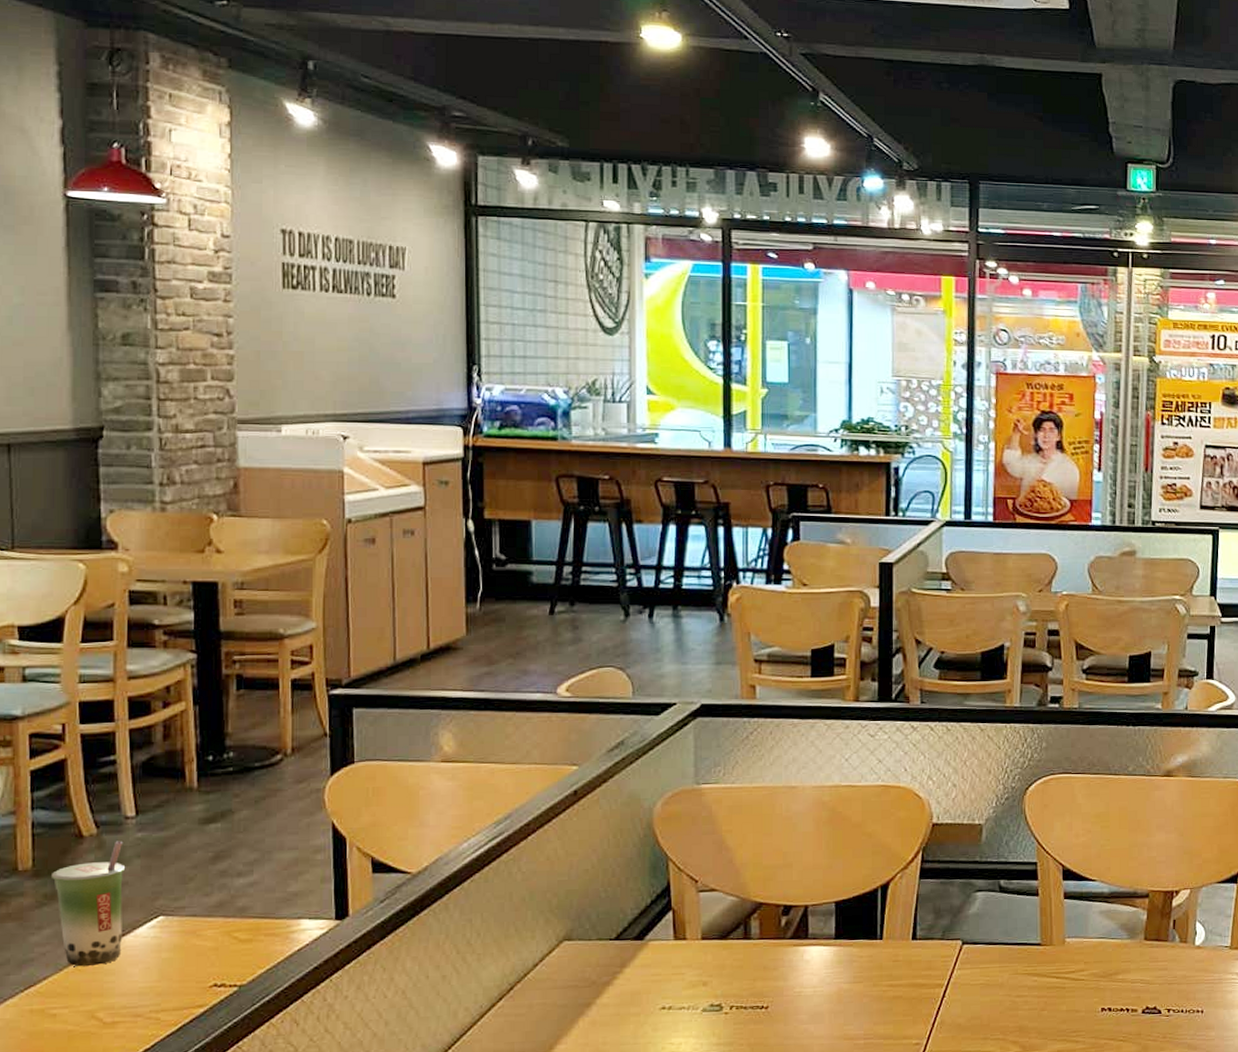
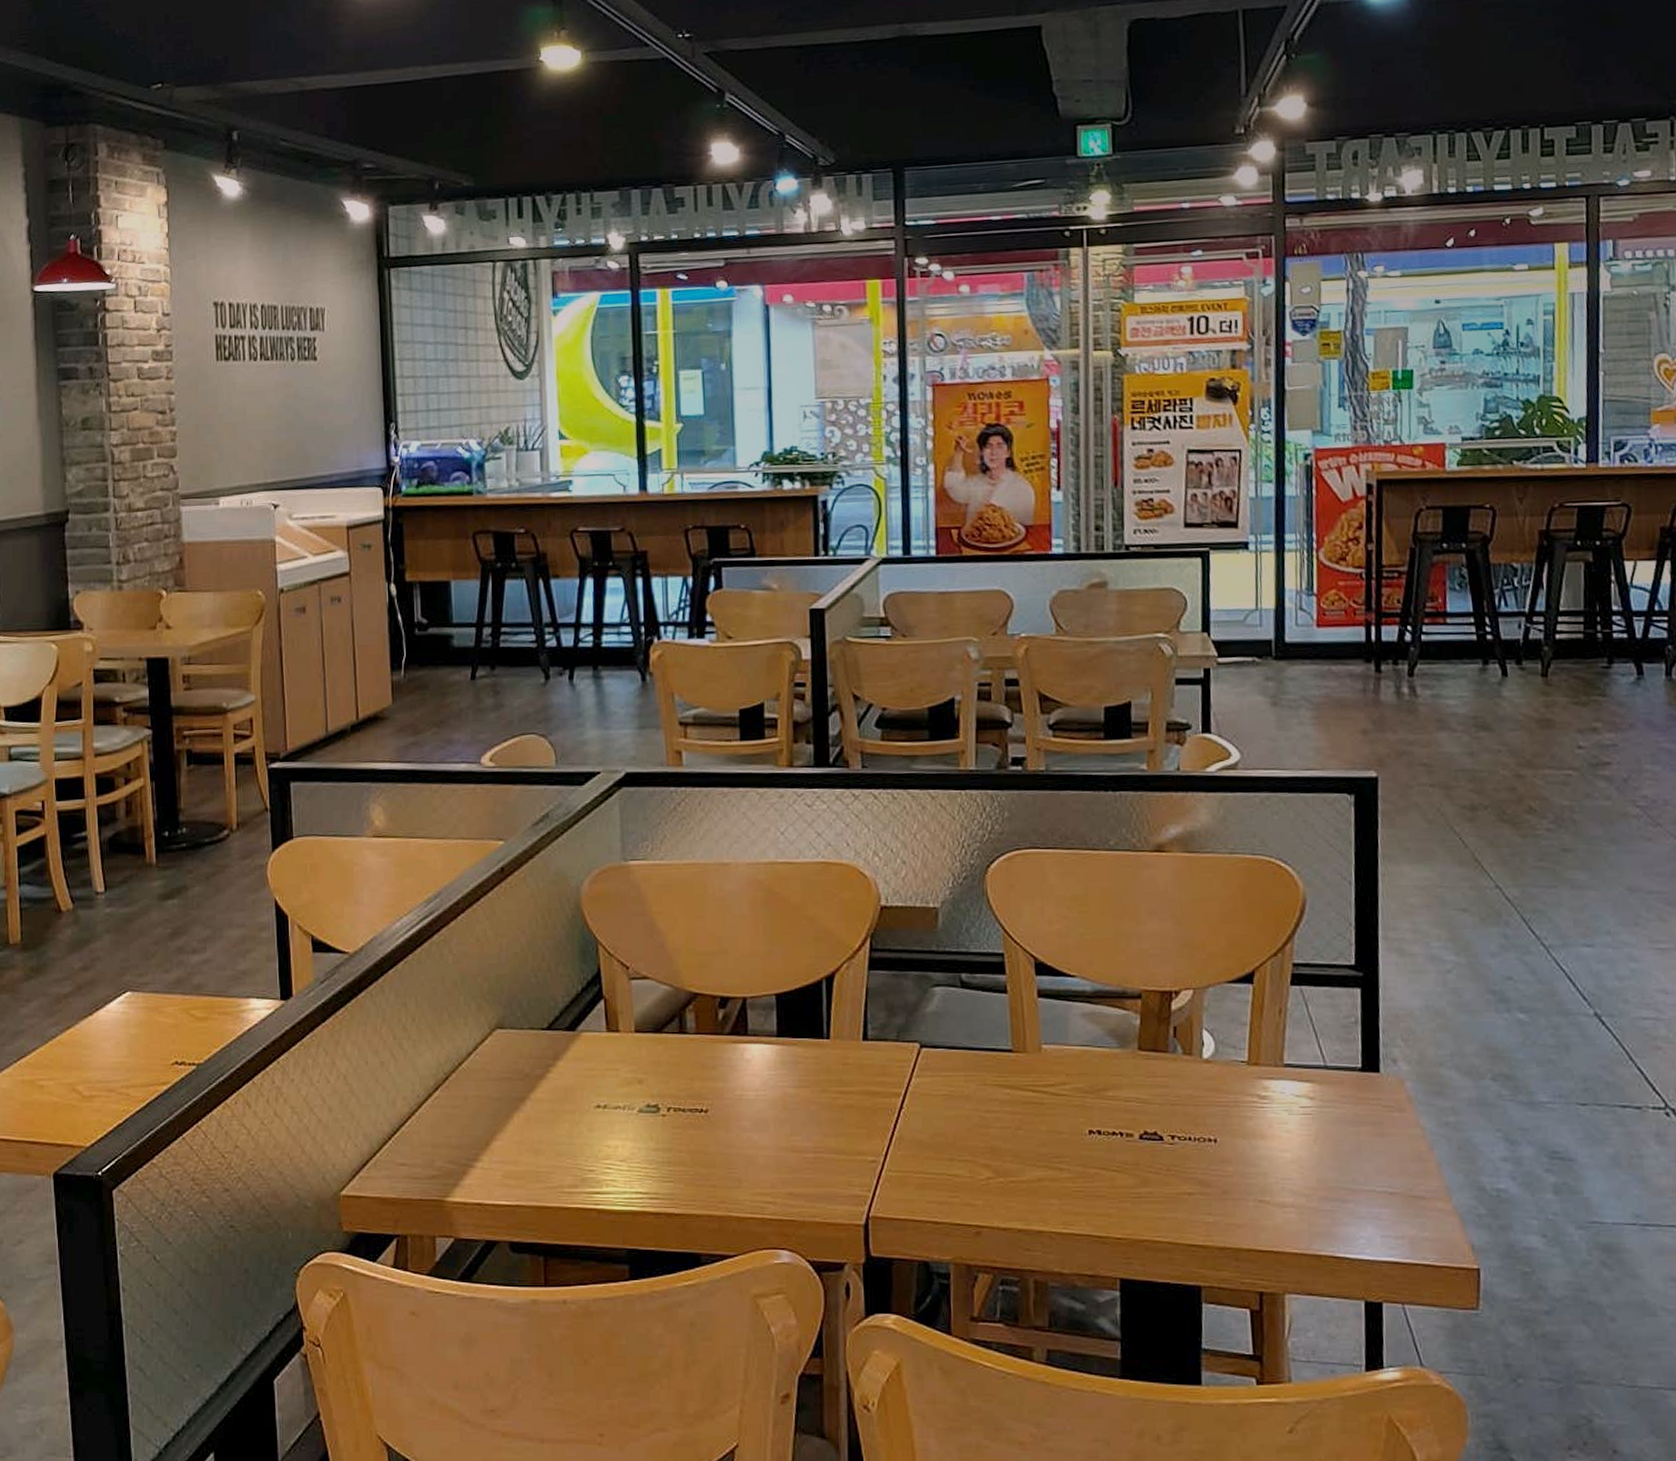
beverage cup: present [52,841,126,967] -> none [37,916,98,1040]

